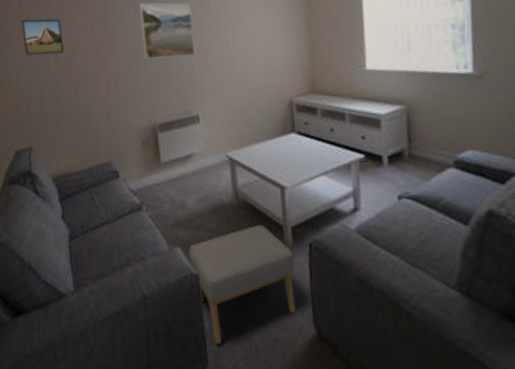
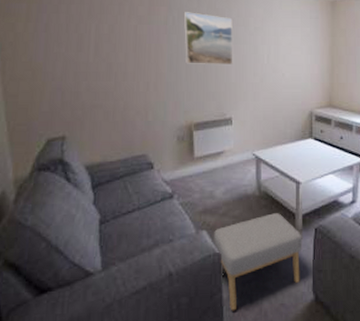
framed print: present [21,18,64,56] -> none [60,10,105,49]

